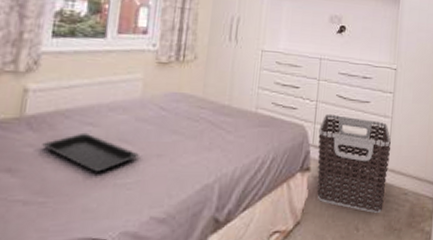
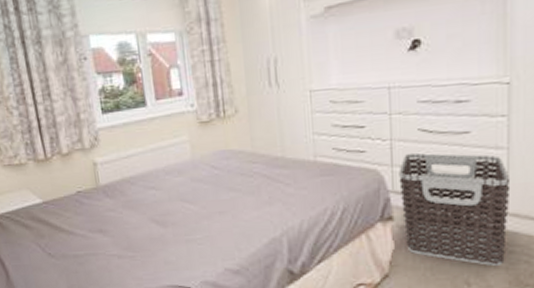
serving tray: present [42,132,139,172] -> none [119,196,202,230]

